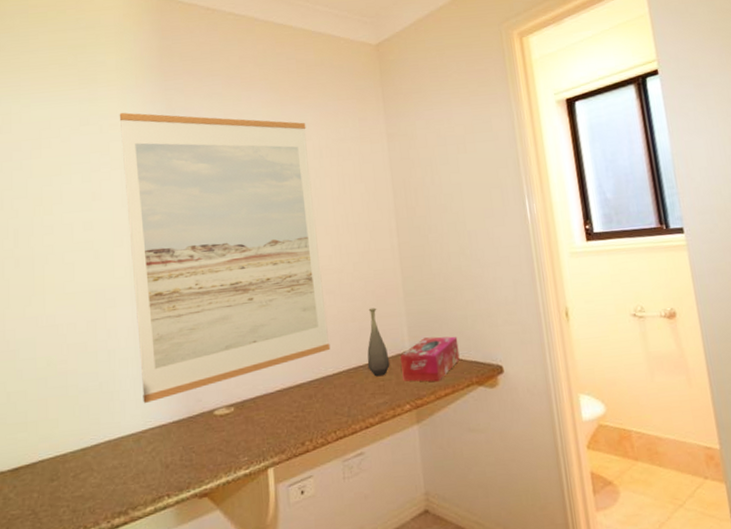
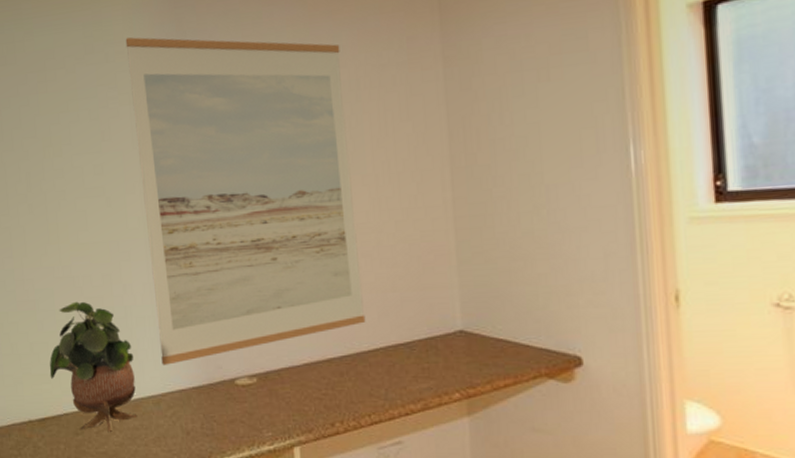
potted plant: none [26,348,116,476] -> present [49,301,136,432]
bottle: present [367,307,390,377] -> none [409,276,437,358]
tissue box: present [400,336,460,382] -> none [450,315,526,370]

